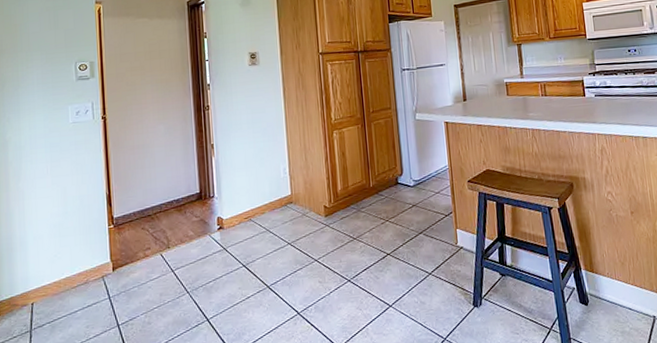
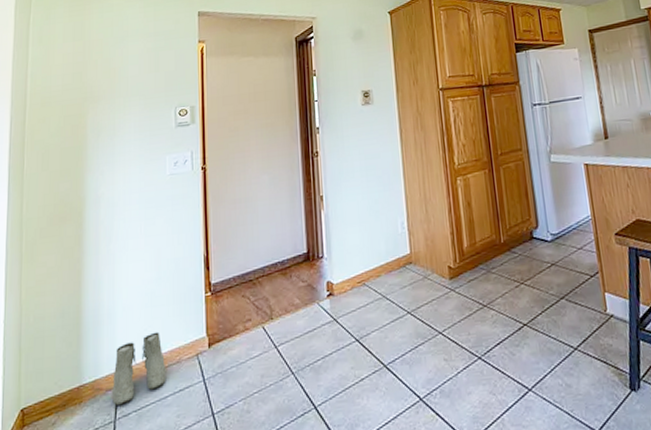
boots: none [27,257,76,318] -> present [112,331,166,405]

